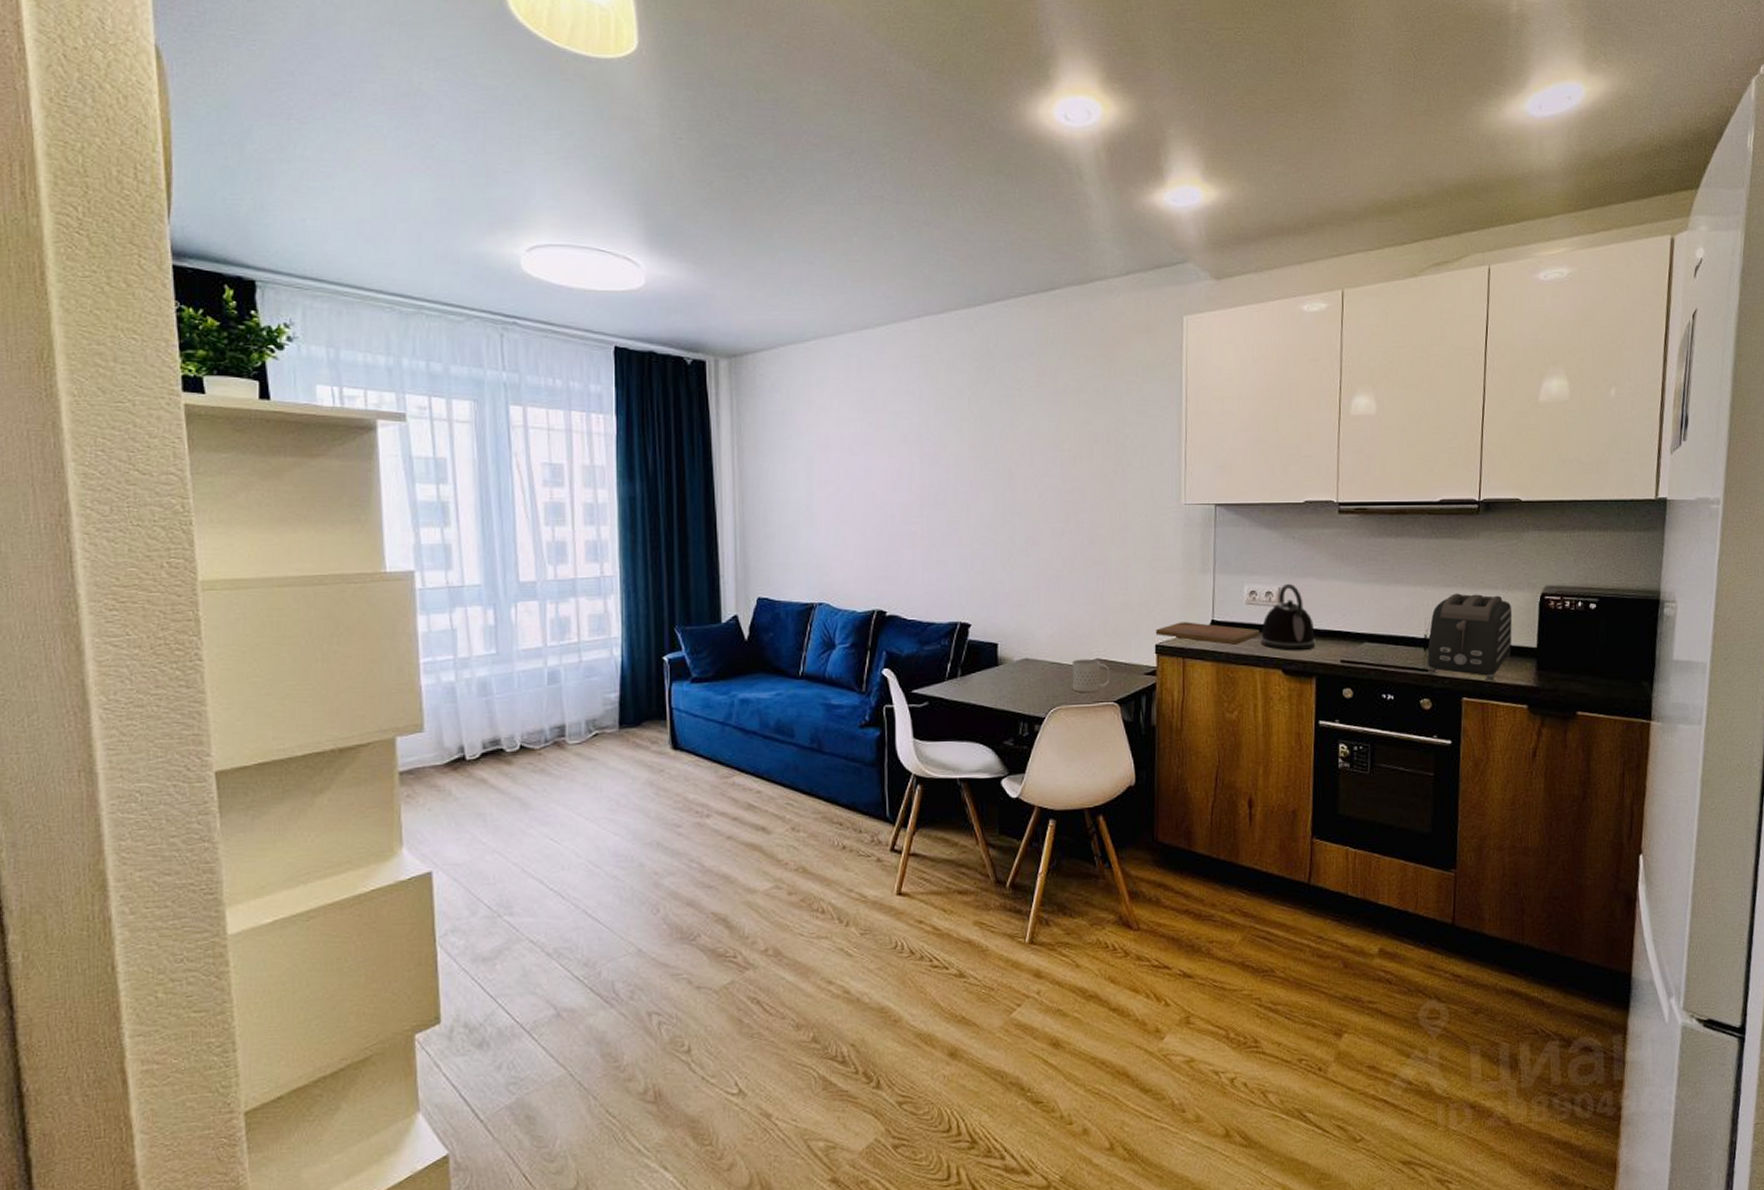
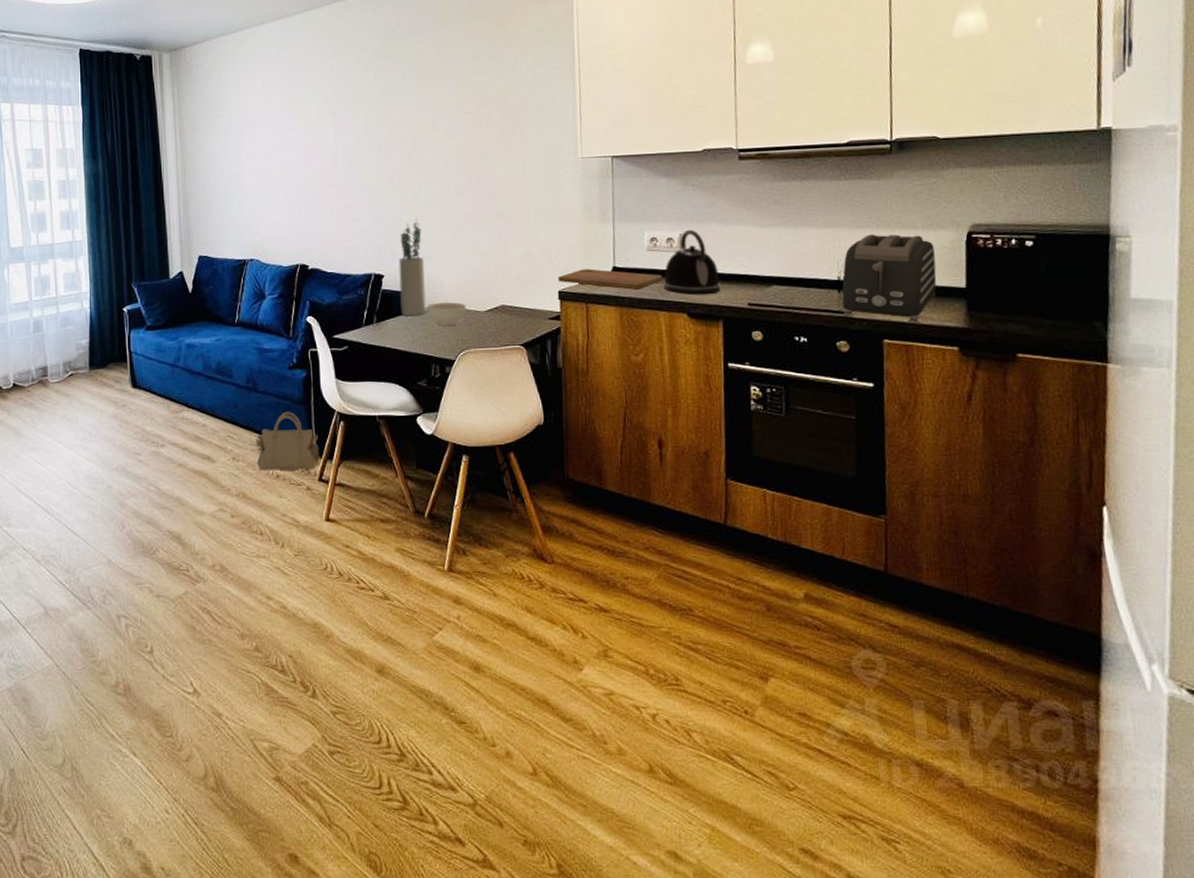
shoulder bag: none [819,774,893,842] -> present [255,411,320,471]
vase: none [987,561,1016,670] -> present [398,217,426,316]
bowl: none [1016,655,1059,682] -> present [426,302,466,327]
mug: present [1071,658,1110,693] -> none [478,305,516,337]

